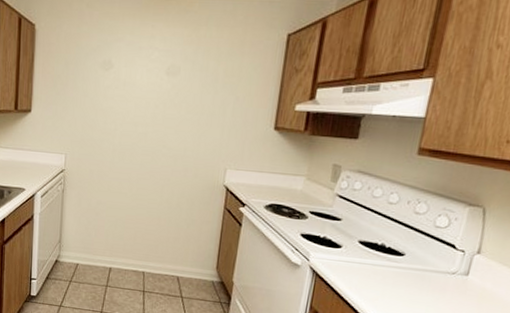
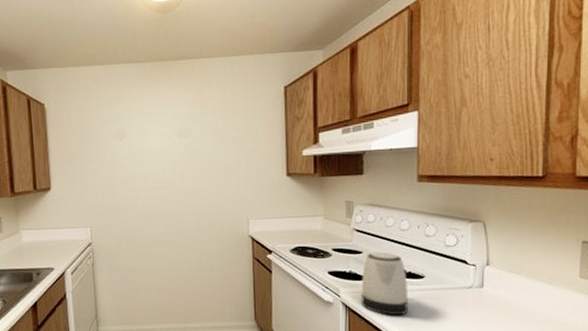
kettle: none [330,221,386,290] -> present [361,252,409,316]

